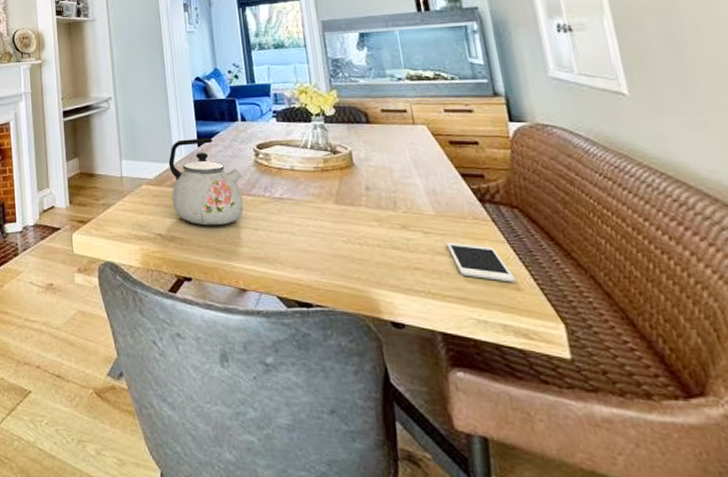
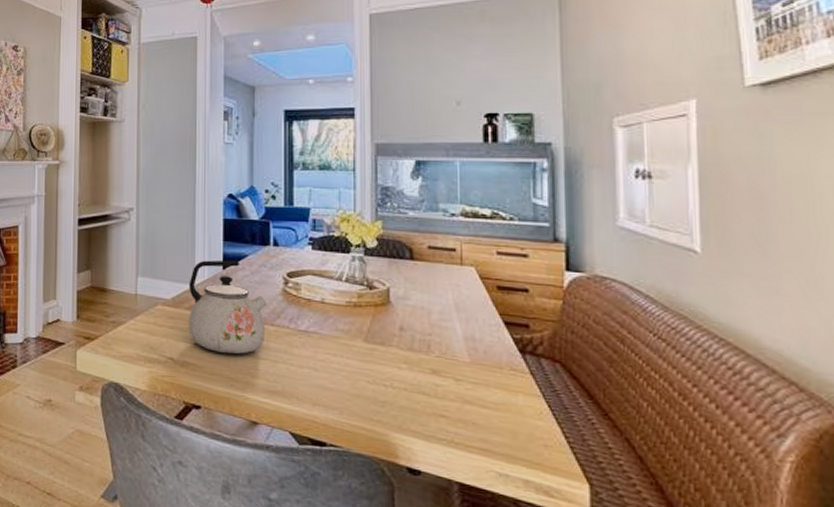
cell phone: present [446,242,516,283] -> none [478,392,546,439]

